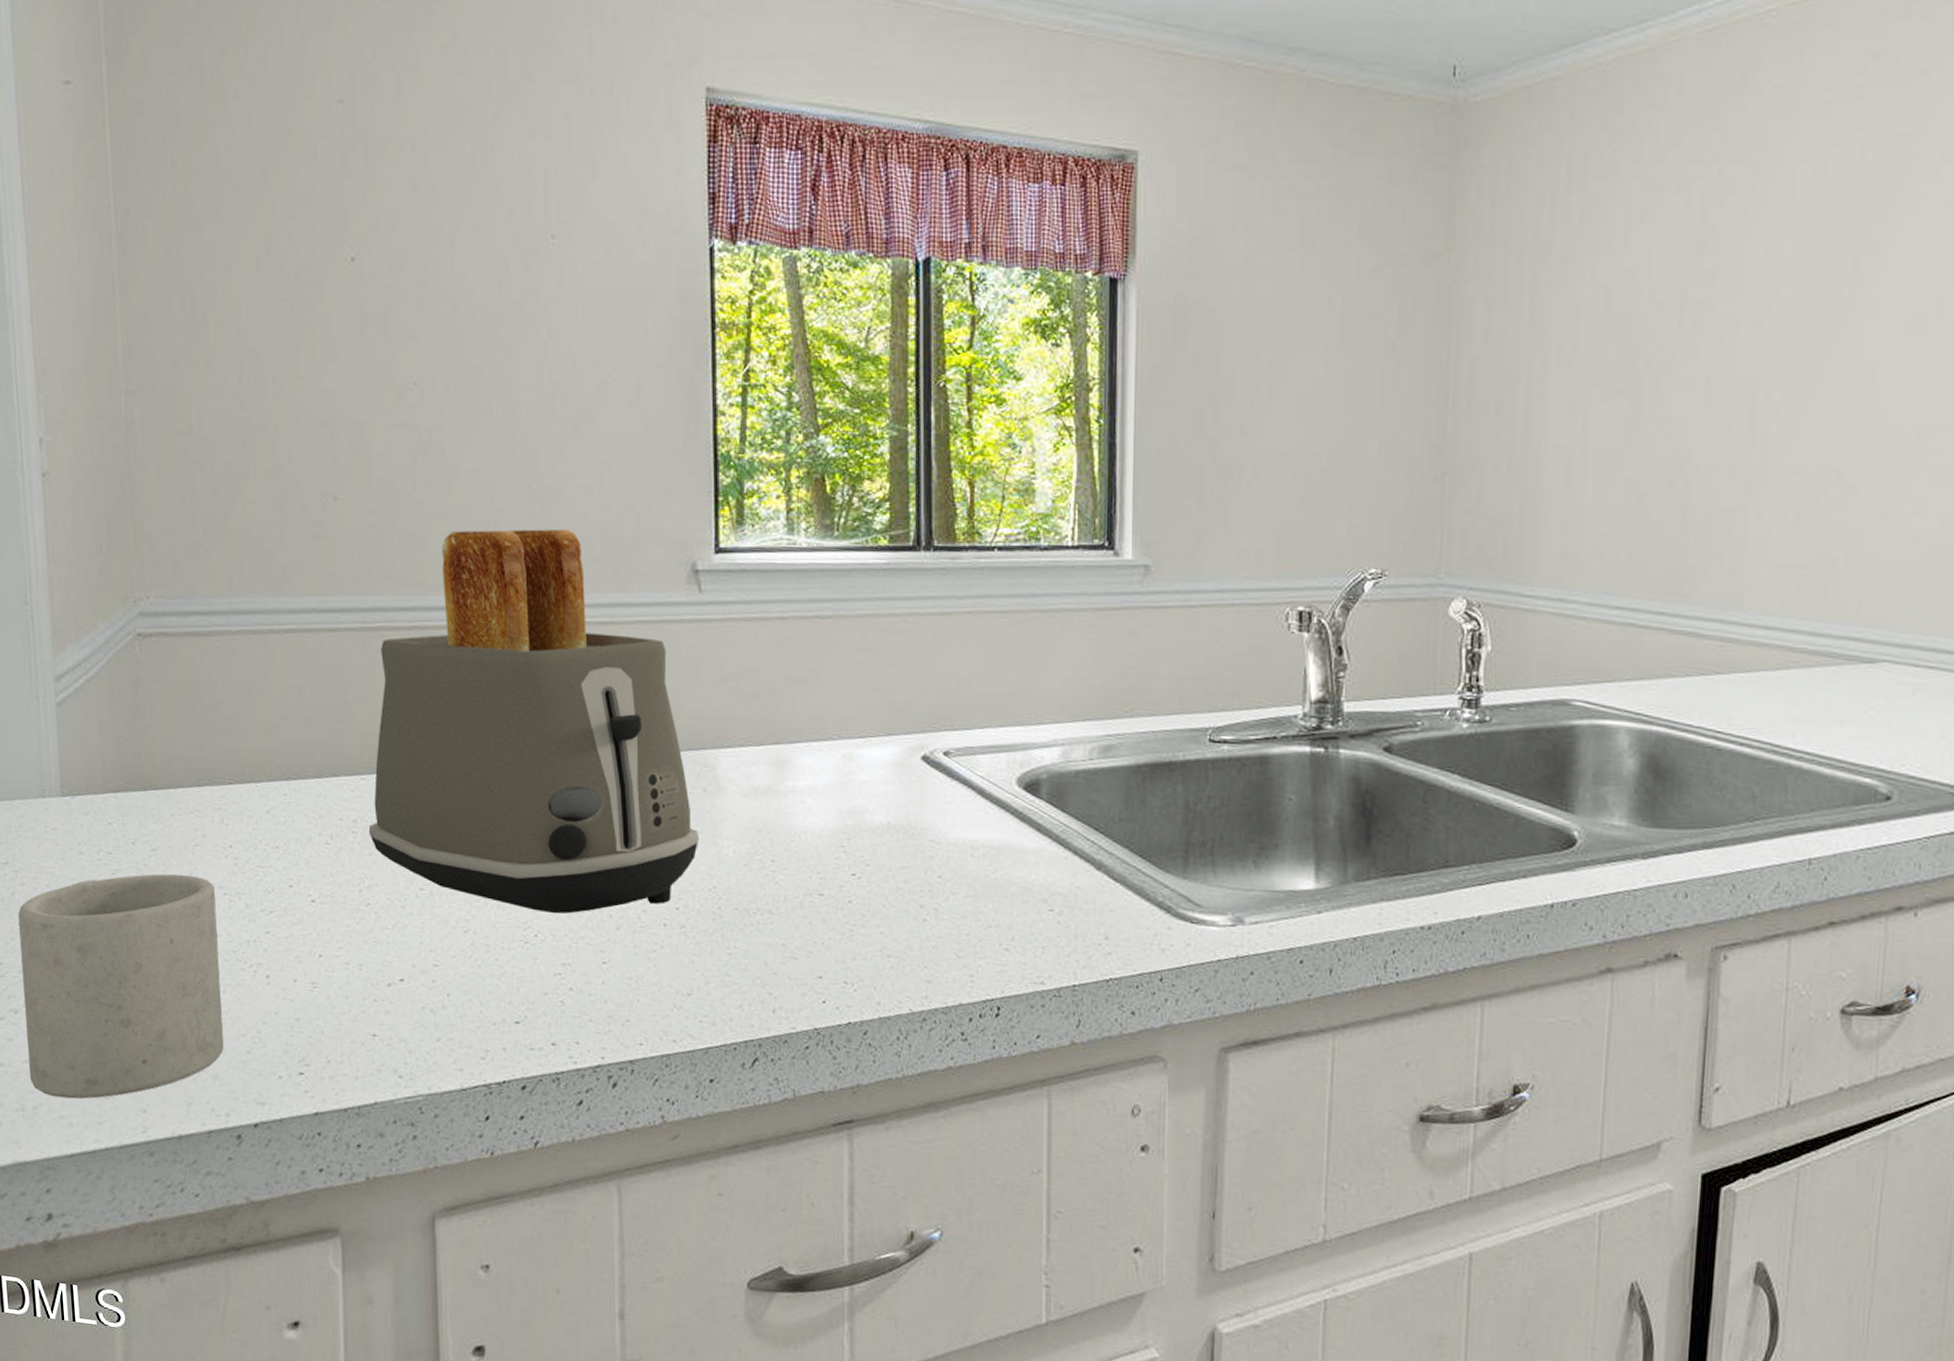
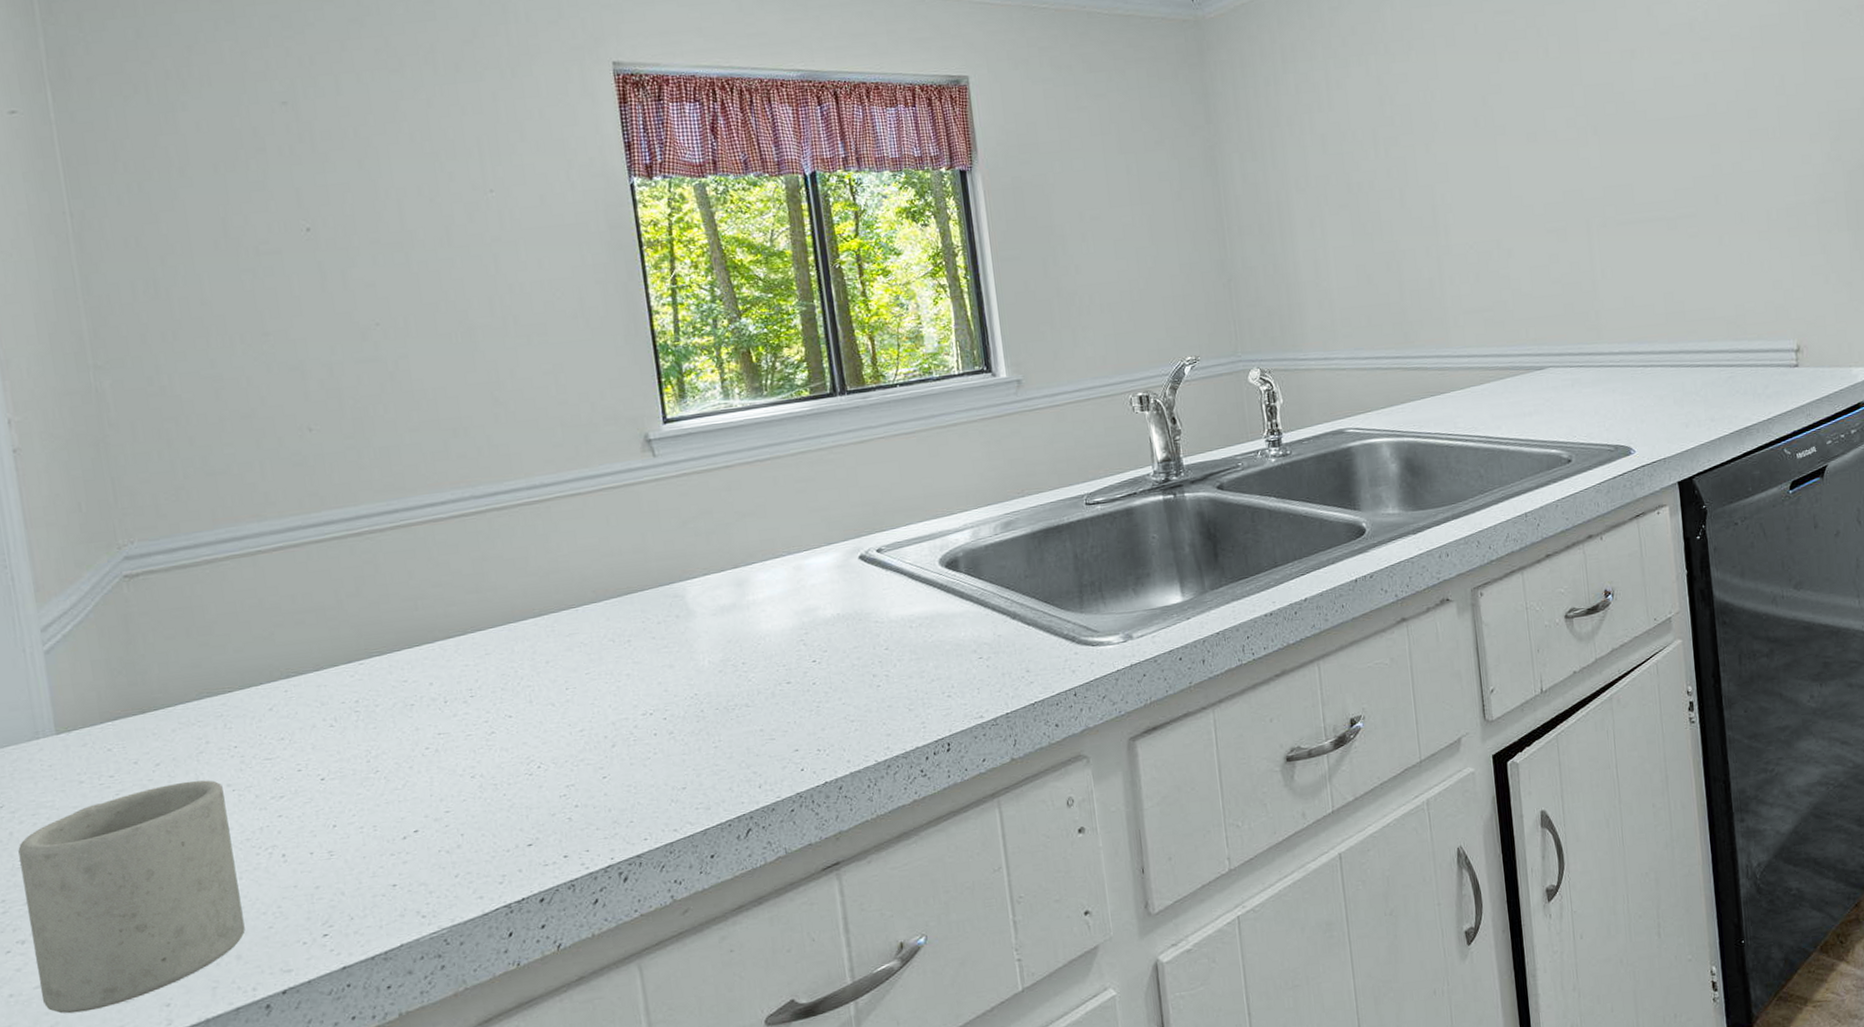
toaster: present [368,528,700,914] -> none [367,423,678,746]

